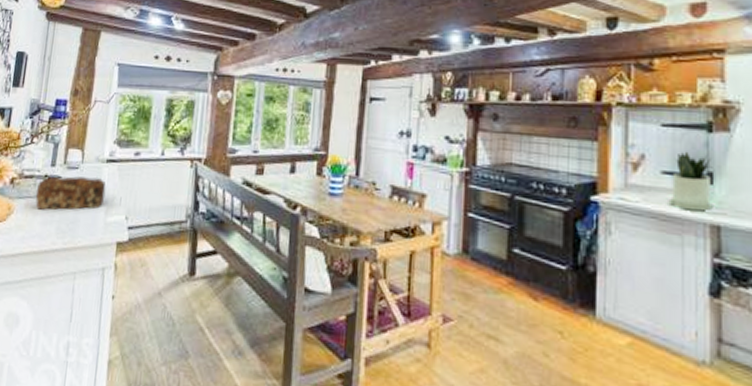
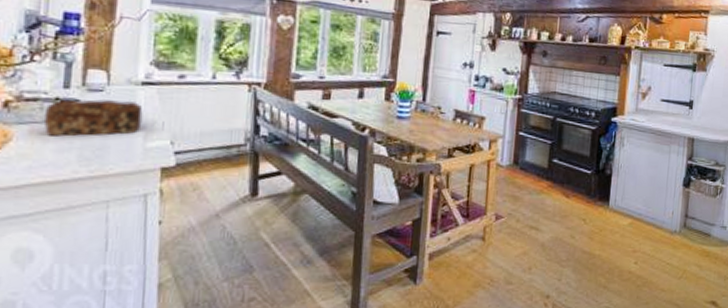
planter: present [668,151,715,212] -> none [663,85,693,128]

